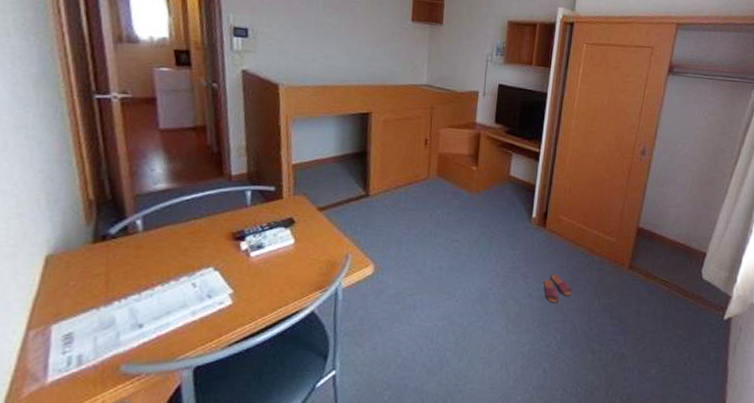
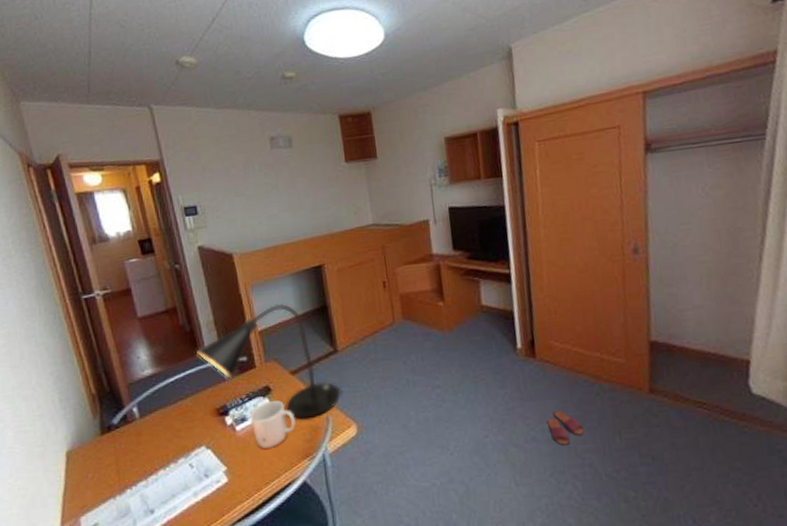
desk lamp: none [220,141,367,255] -> present [196,303,343,420]
mug: none [267,232,314,277] -> present [249,400,296,449]

